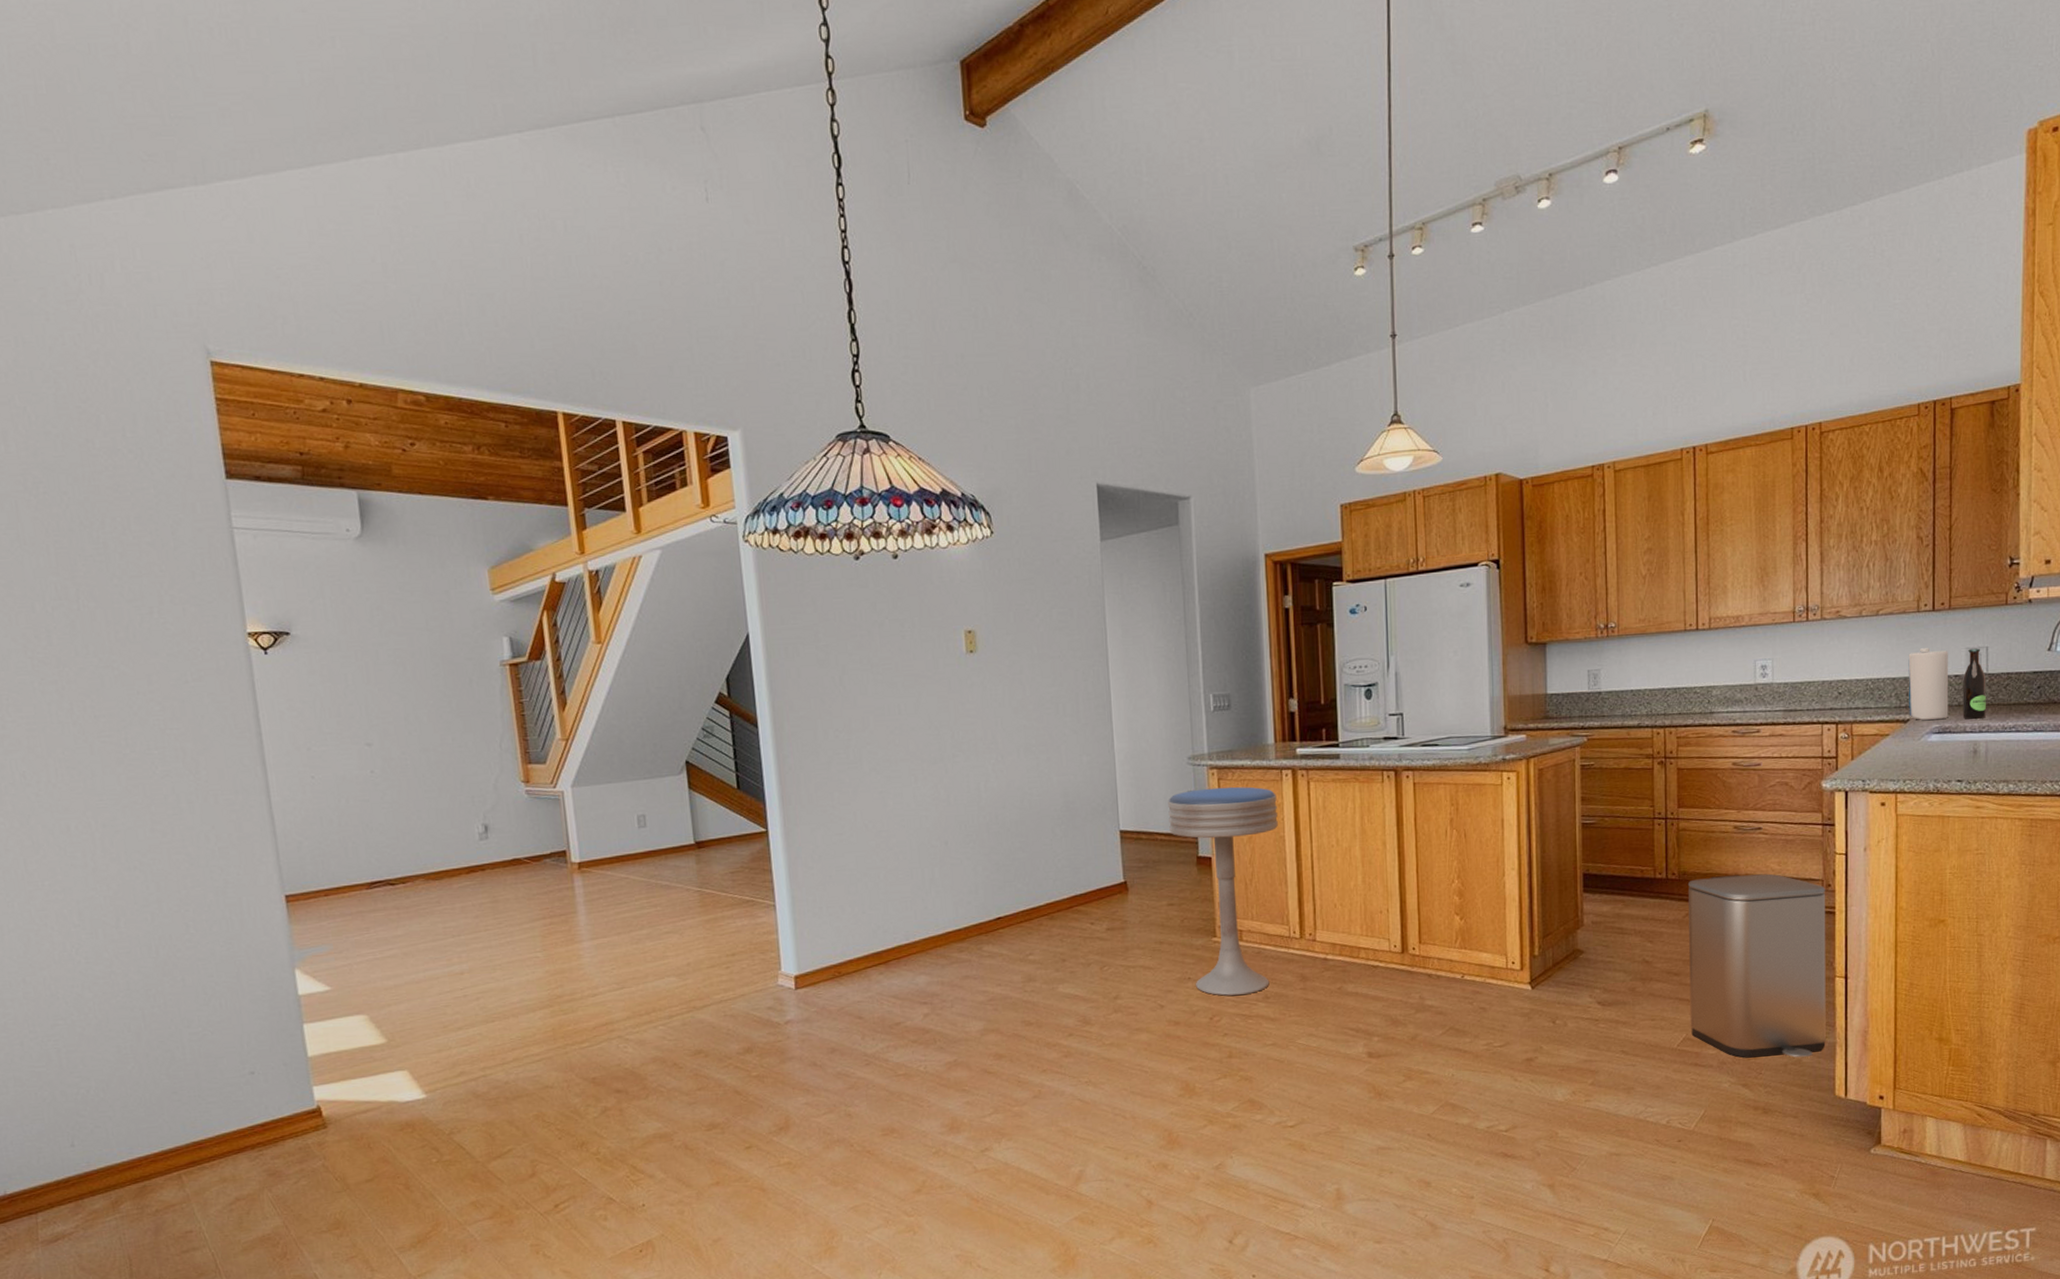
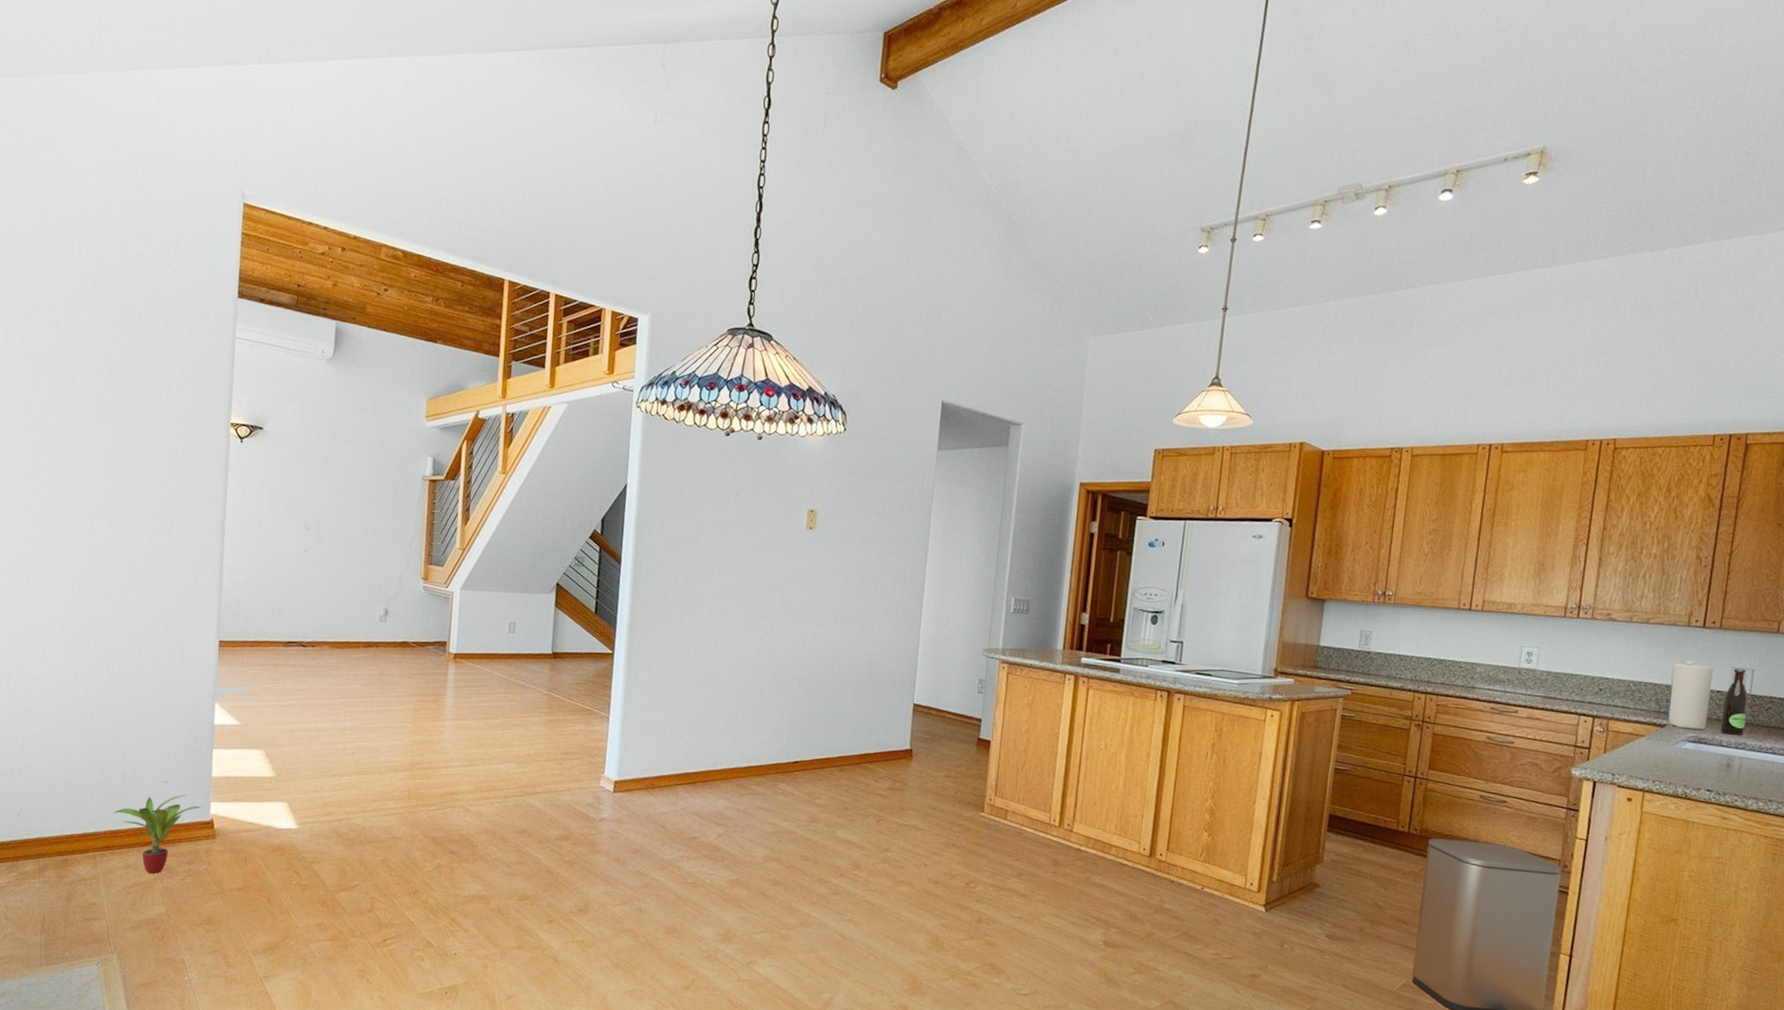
potted plant: none [192,1083,302,1183] -> present [113,794,201,873]
bar stool: present [1168,786,1278,996] -> none [957,679,1057,869]

